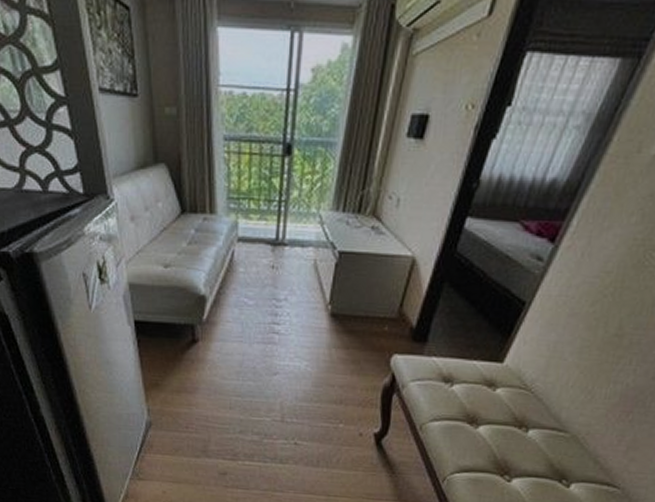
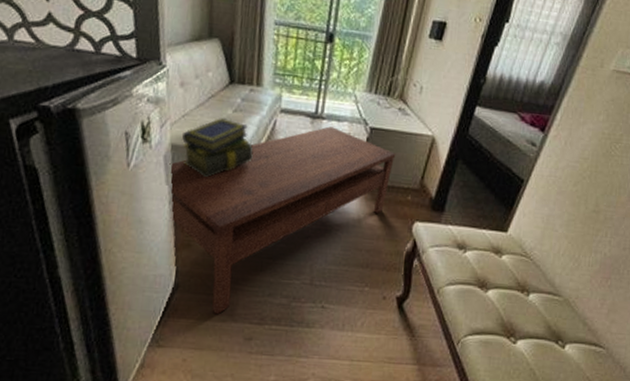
coffee table: none [129,253,370,451] -> present [169,126,396,315]
stack of books: none [138,251,213,315] -> present [181,117,254,177]

